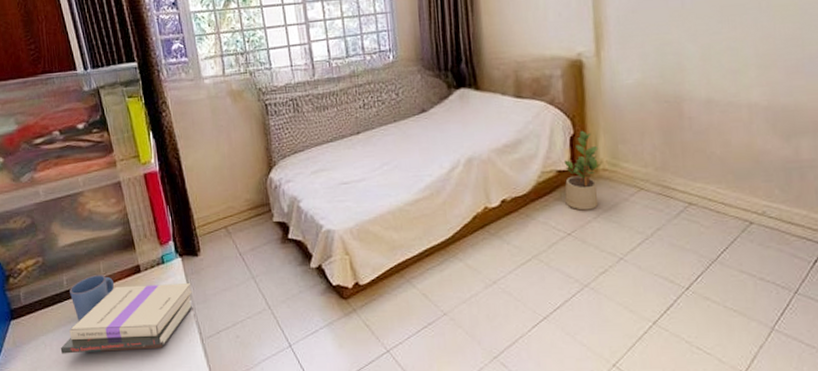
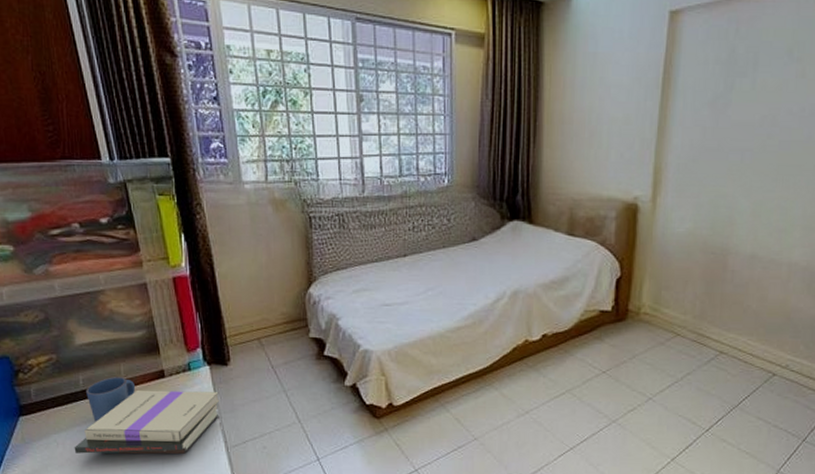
potted plant: present [563,130,602,211] -> none [604,273,643,351]

